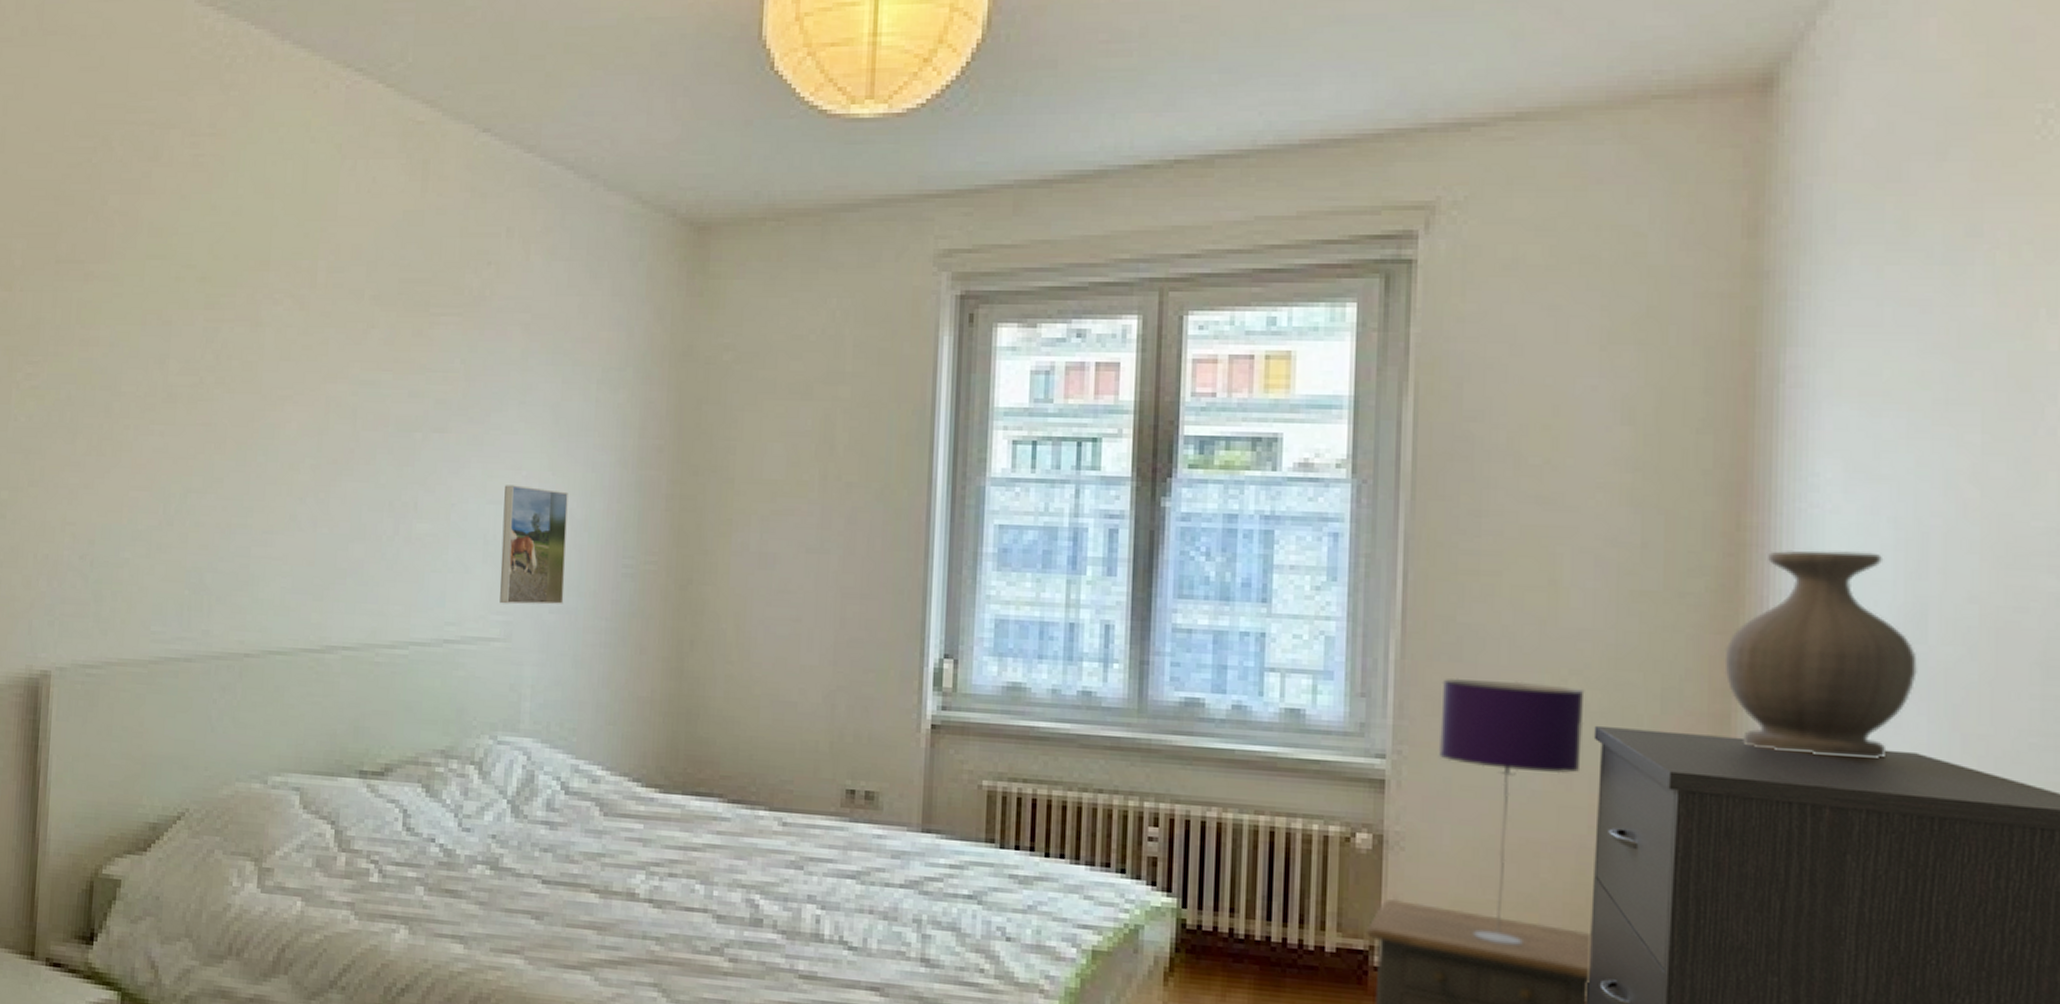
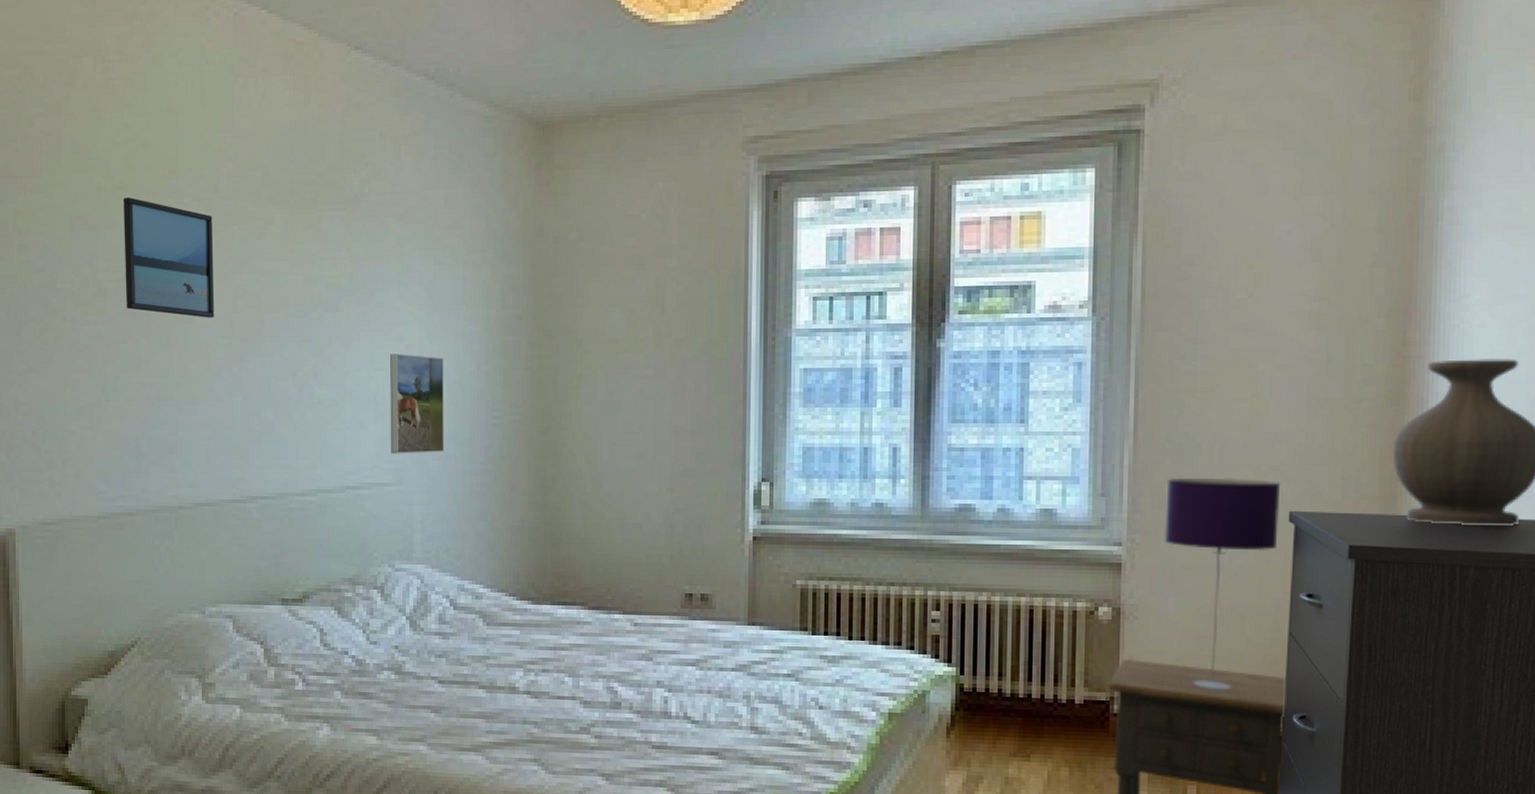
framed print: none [199,291,307,434] -> present [123,197,215,318]

